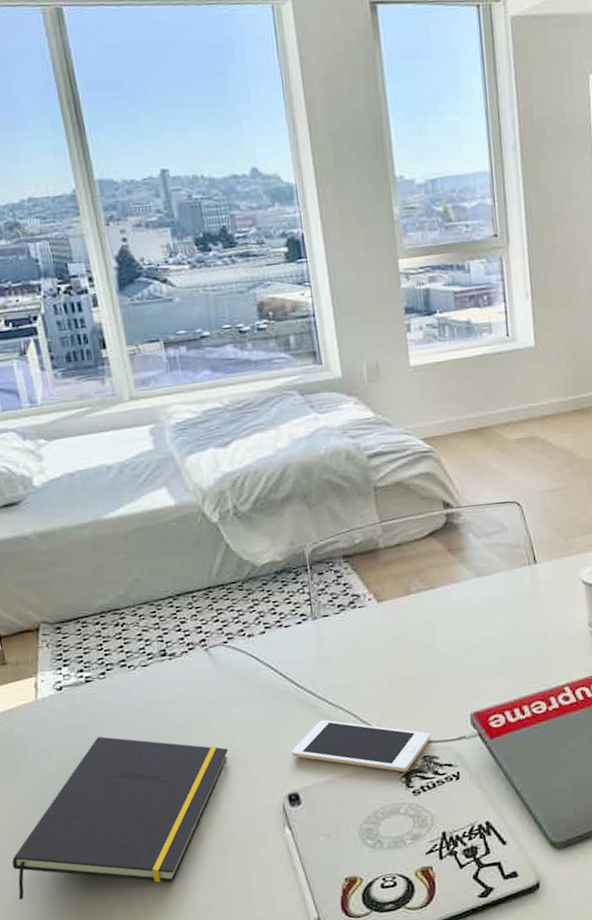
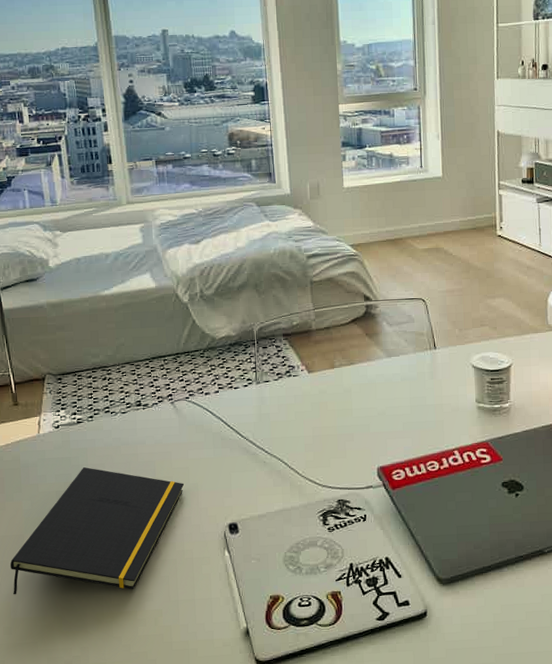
cell phone: present [292,720,431,772] -> none [234,465,345,512]

